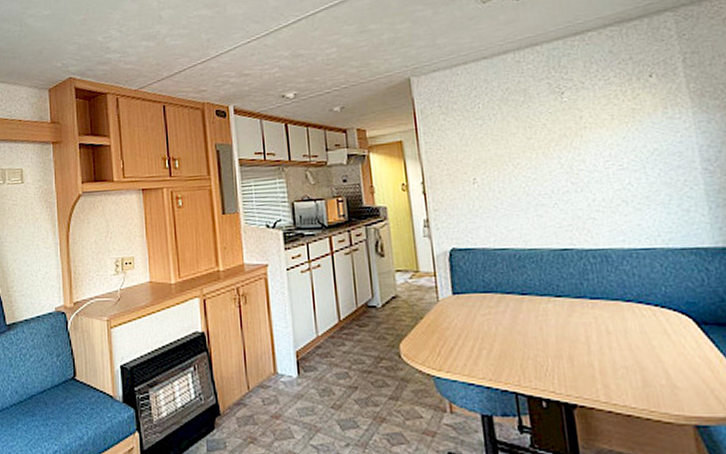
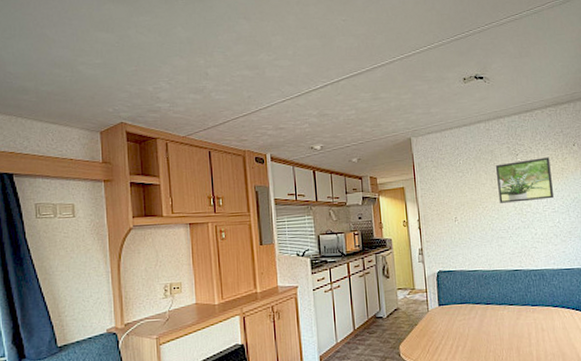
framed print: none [530,95,620,159] -> present [495,157,554,203]

